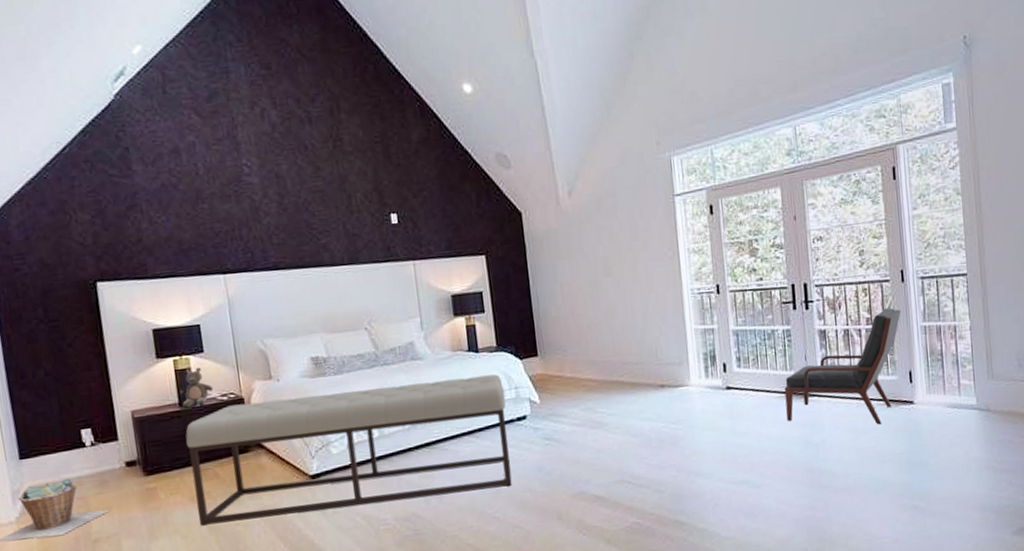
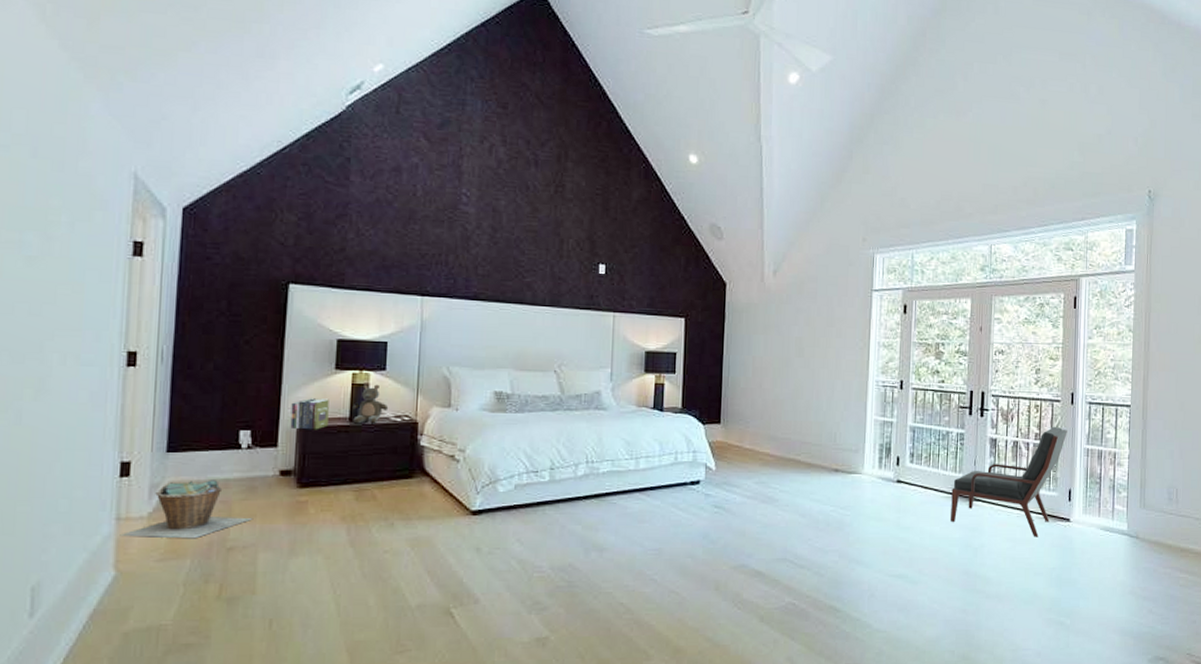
books: none [122,388,160,422] -> present [290,398,329,430]
bench: present [185,374,512,526] -> none [347,428,682,549]

